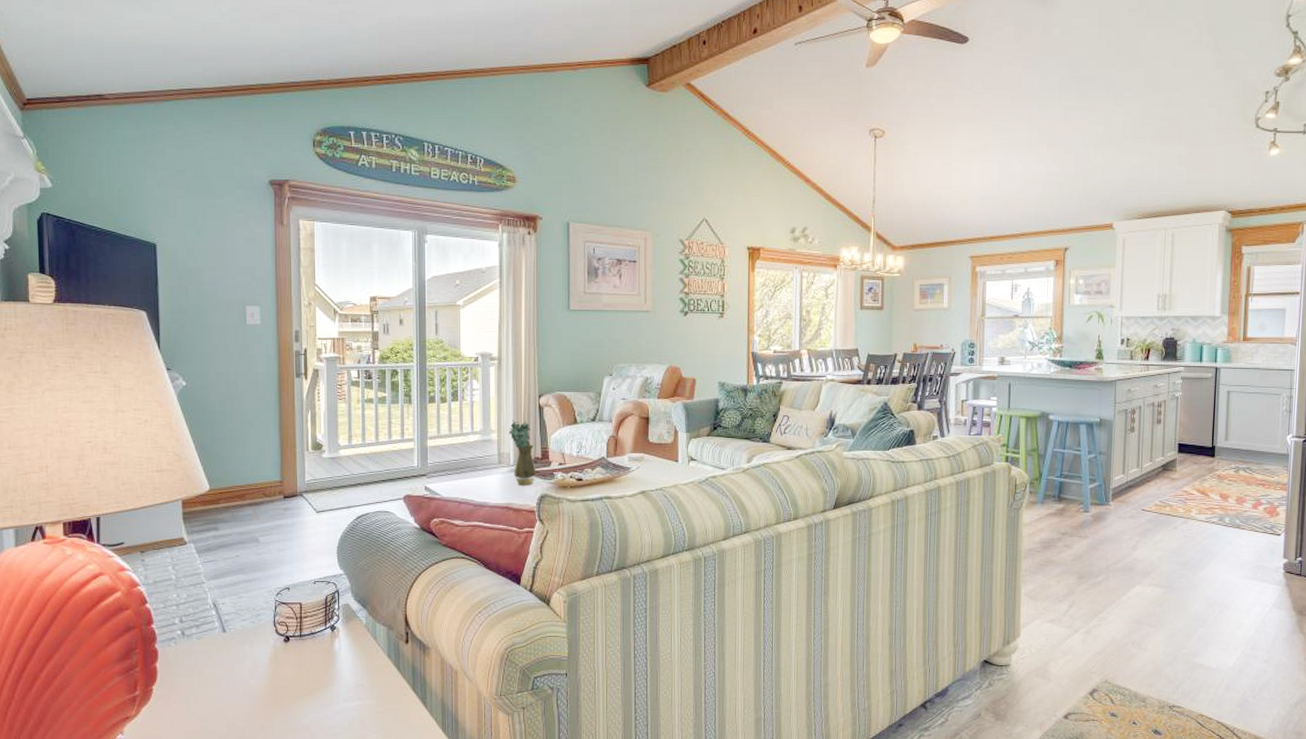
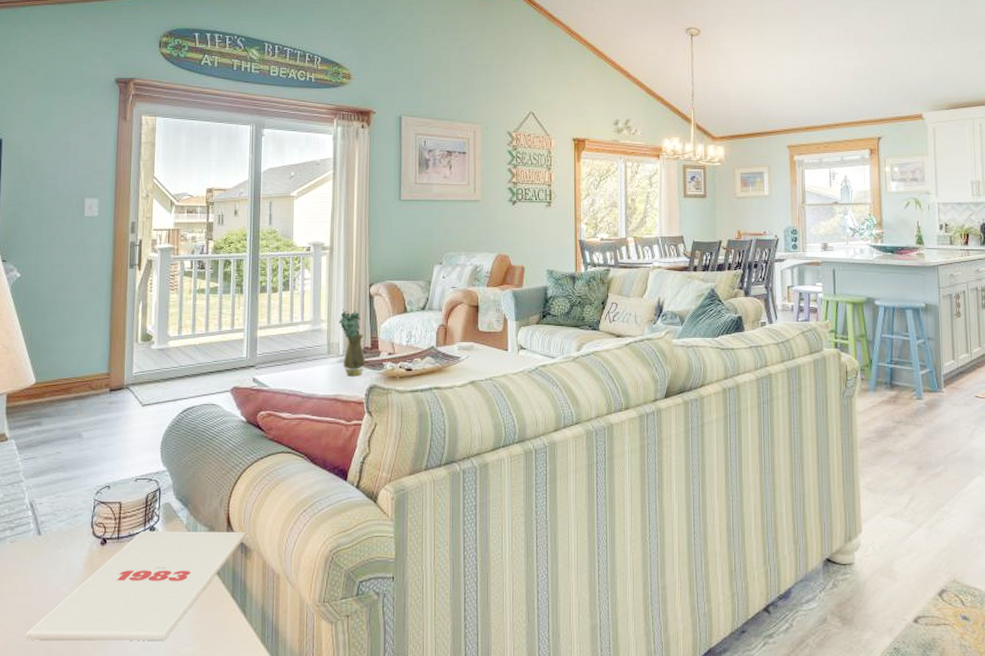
magazine: none [218,630,425,728] -> present [25,531,247,641]

